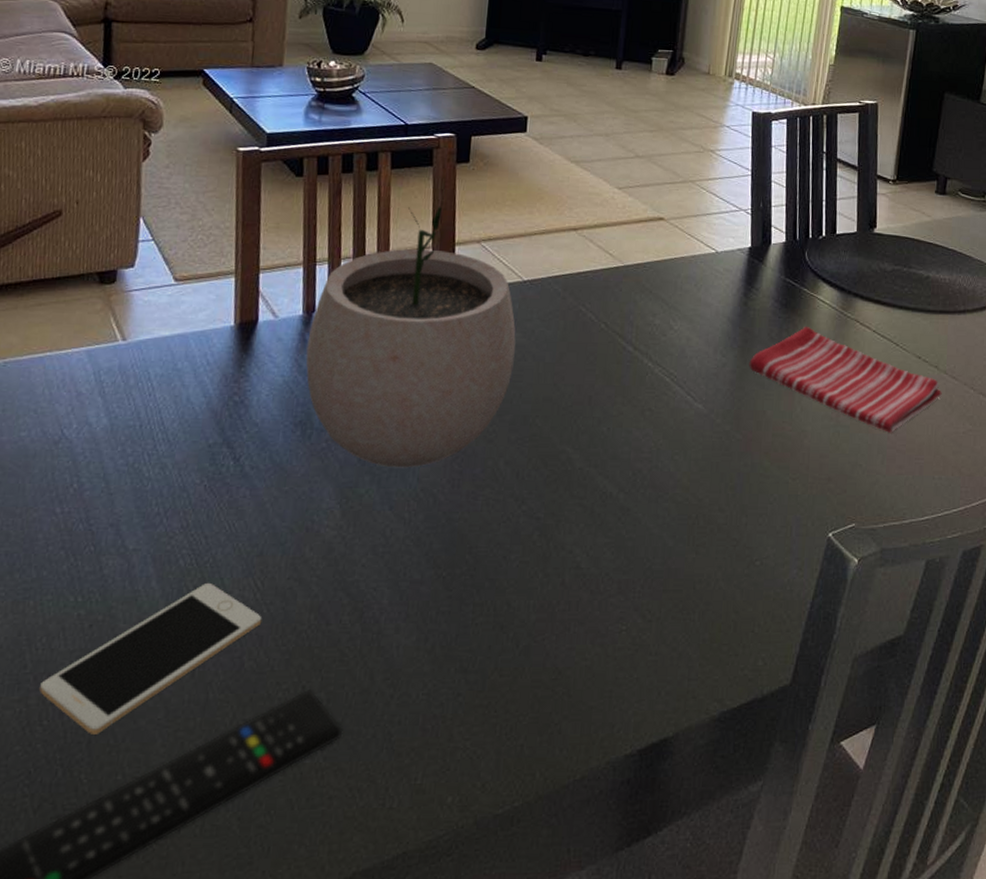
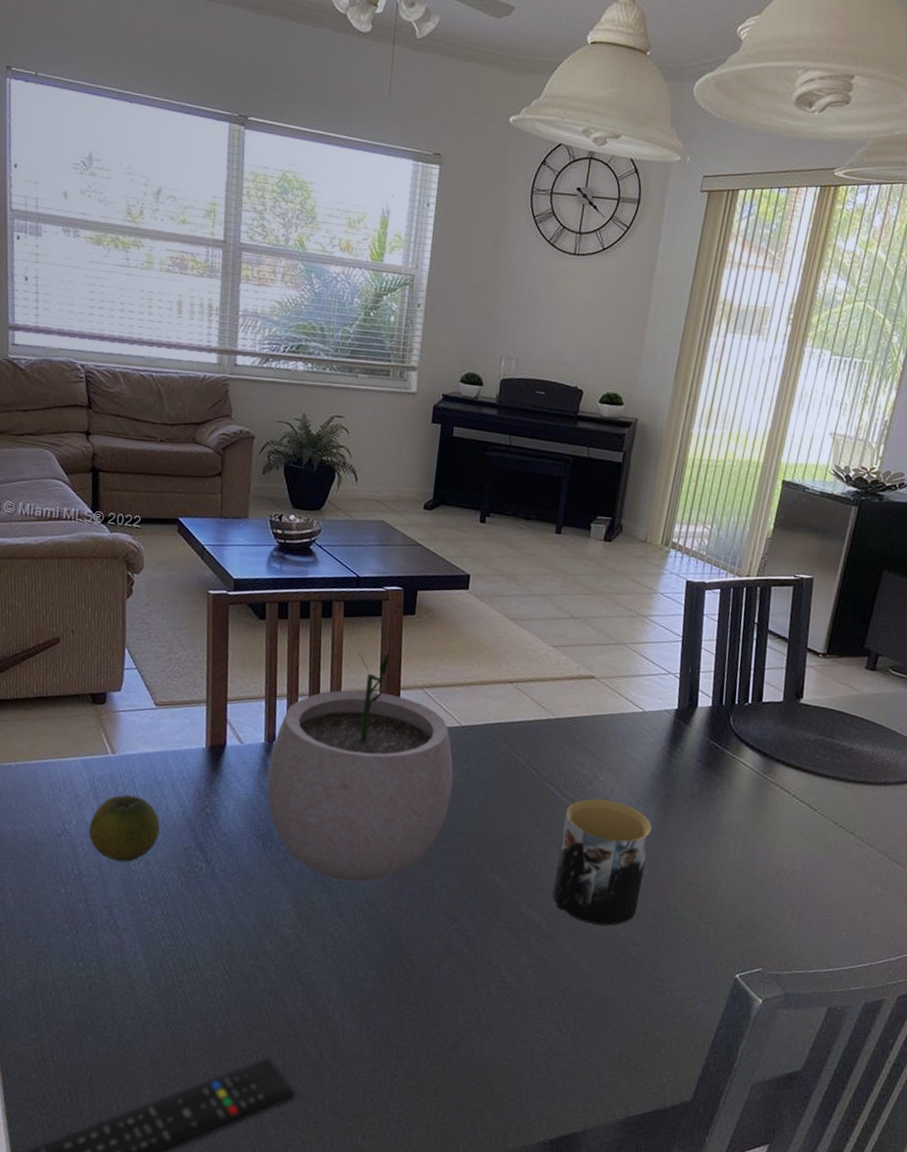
cell phone: present [40,582,262,734] -> none [51,961,230,1073]
fruit: none [92,387,180,468] -> present [88,794,160,862]
mug: none [629,350,732,492] -> present [552,798,653,926]
dish towel: present [749,326,942,433] -> none [669,786,856,890]

